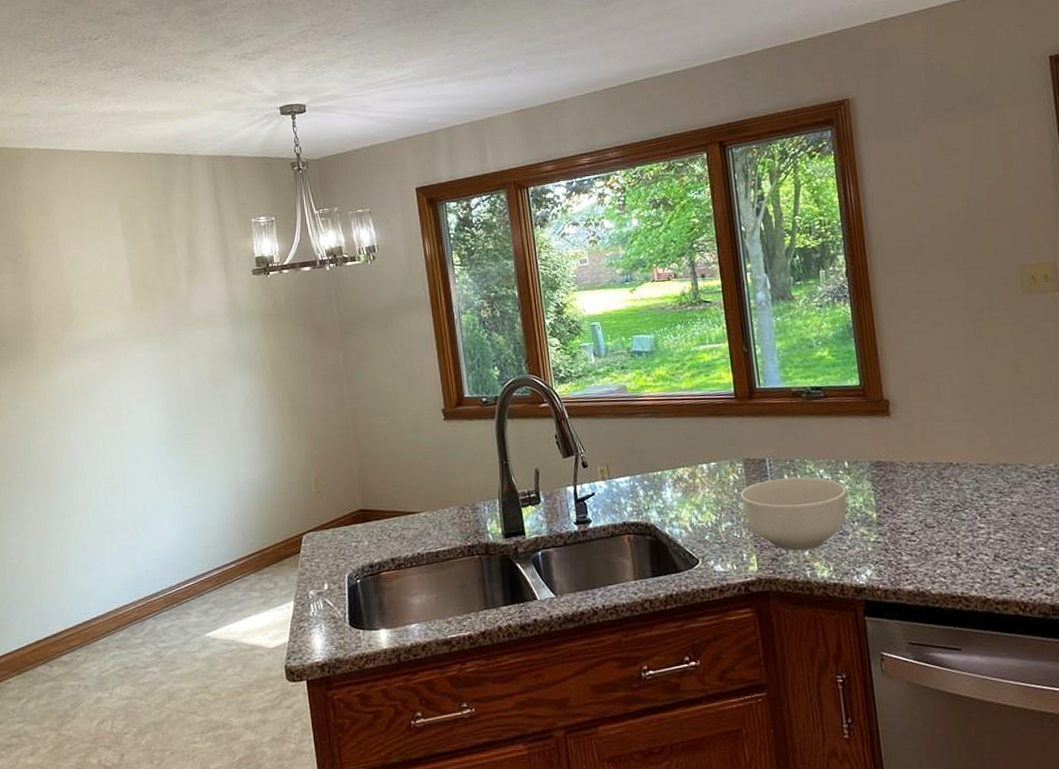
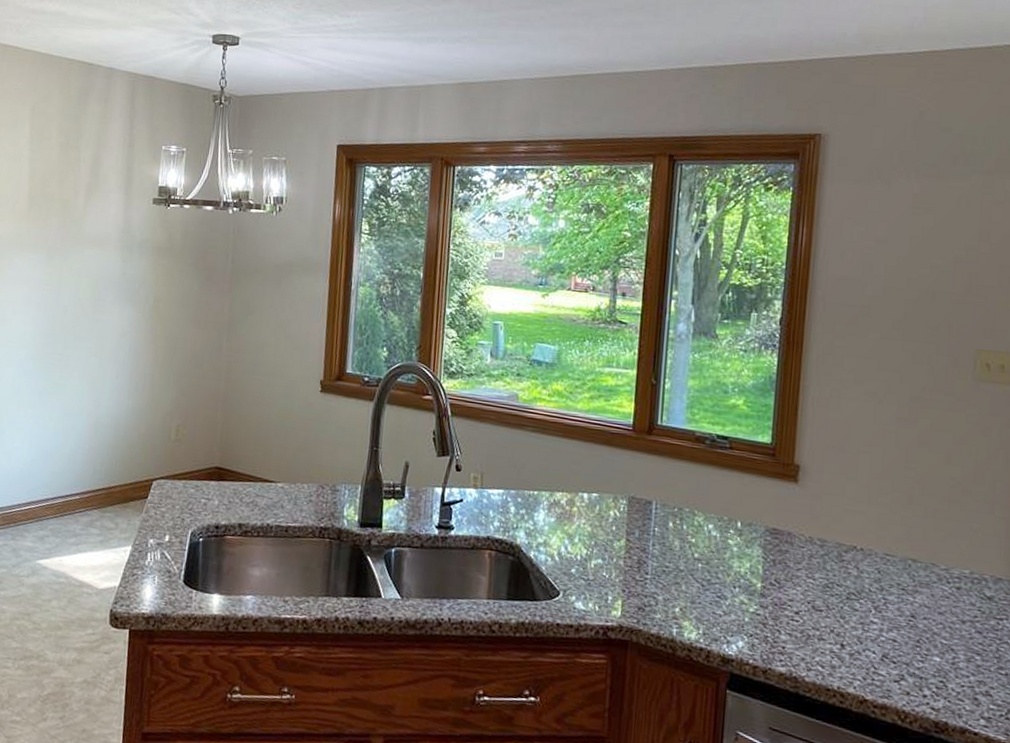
bowl: present [739,477,847,551] -> none [617,524,734,607]

